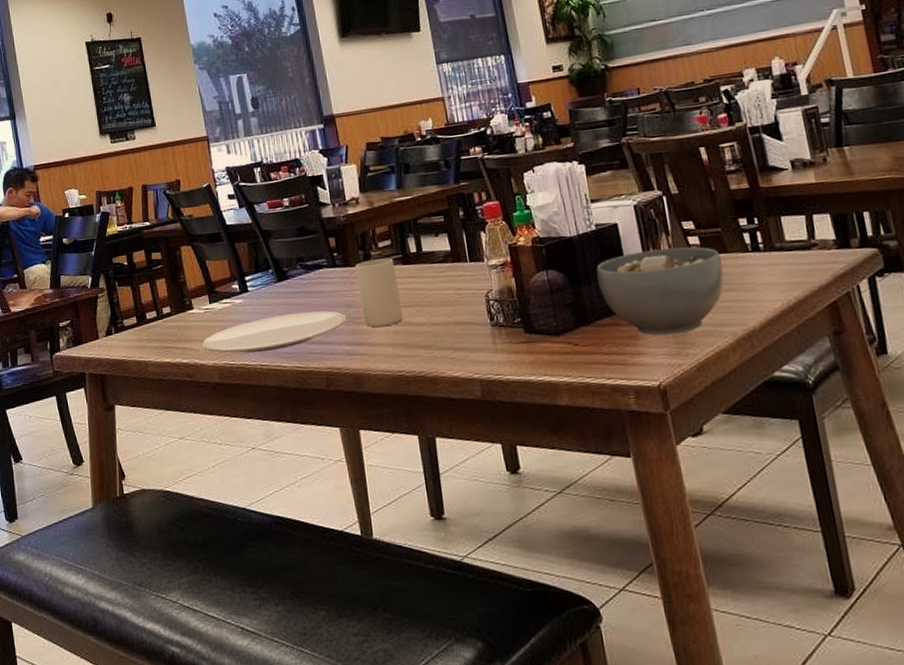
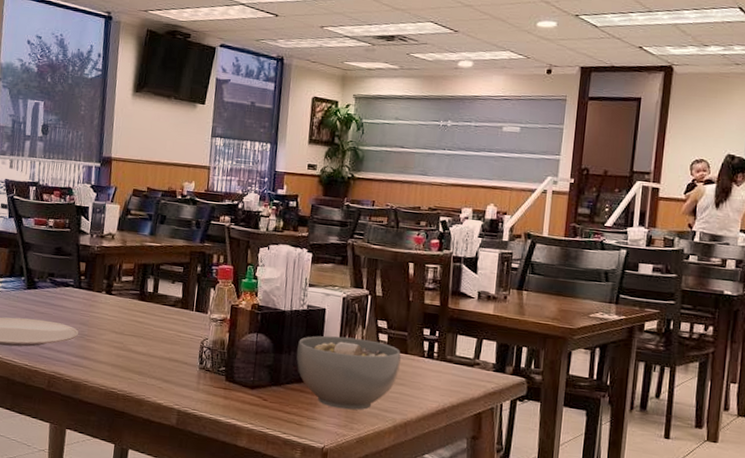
cup: present [355,258,404,328] -> none [93,289,132,349]

